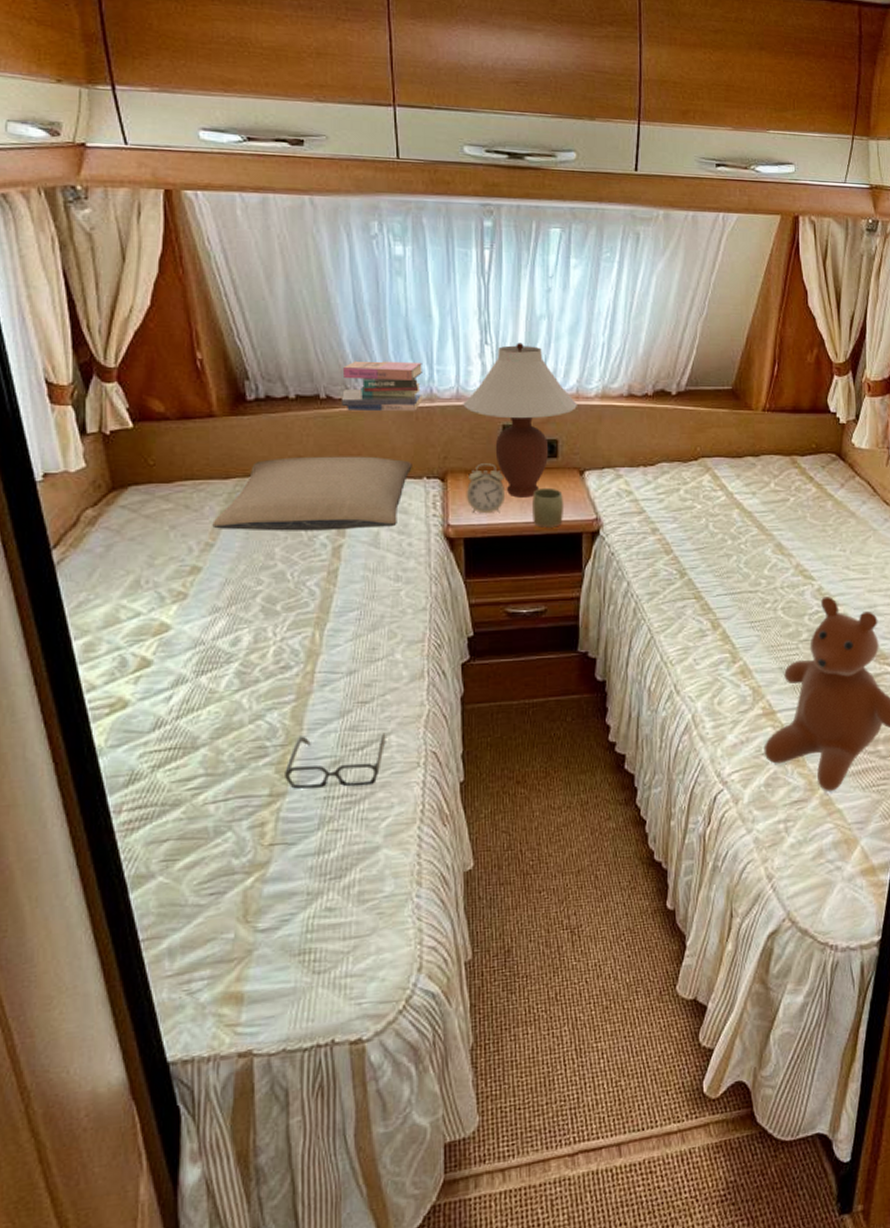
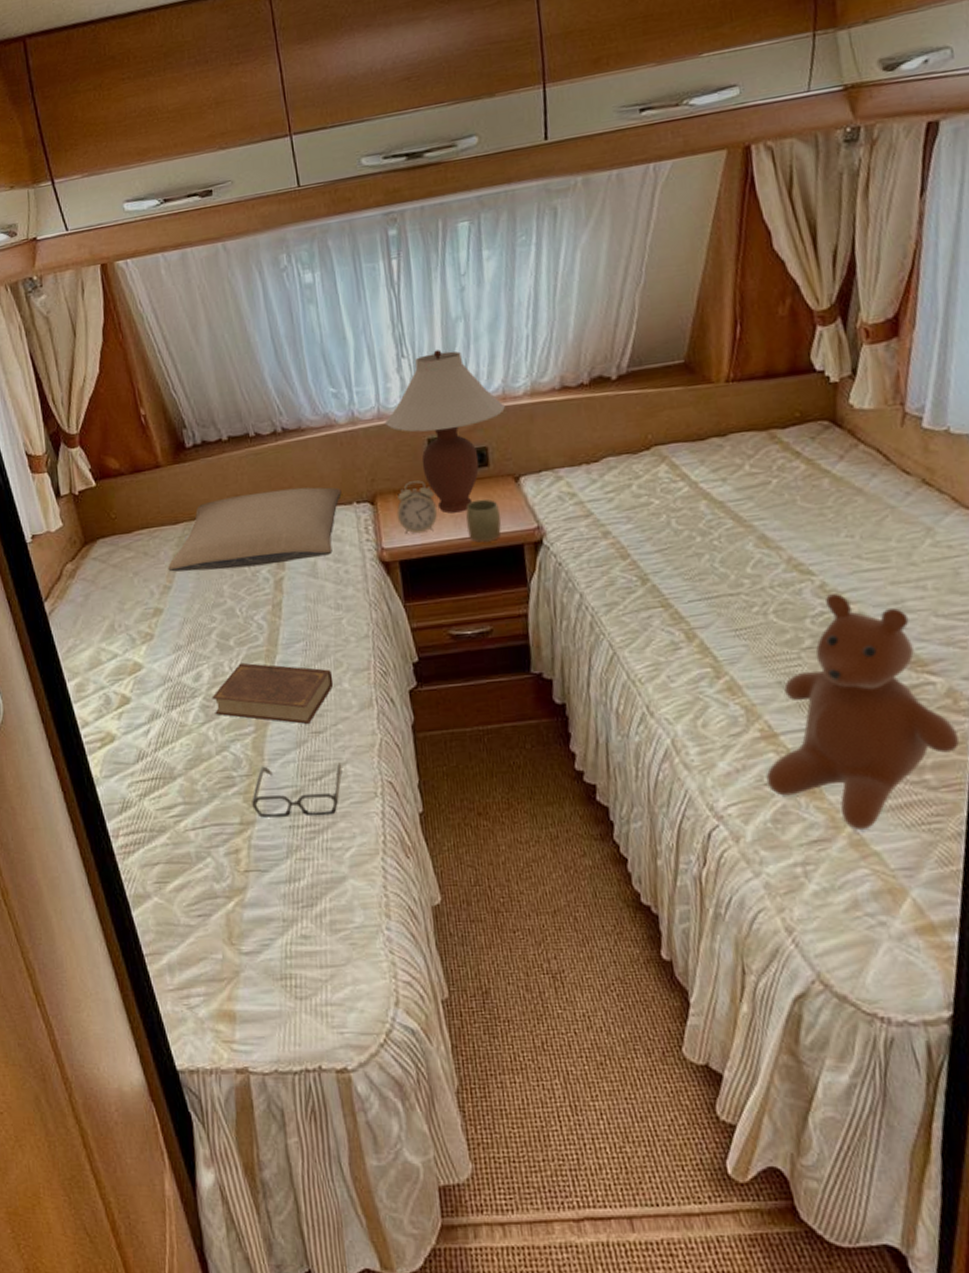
book: none [250,628,386,693] -> present [212,662,334,724]
books: present [340,360,422,412] -> none [267,386,345,445]

